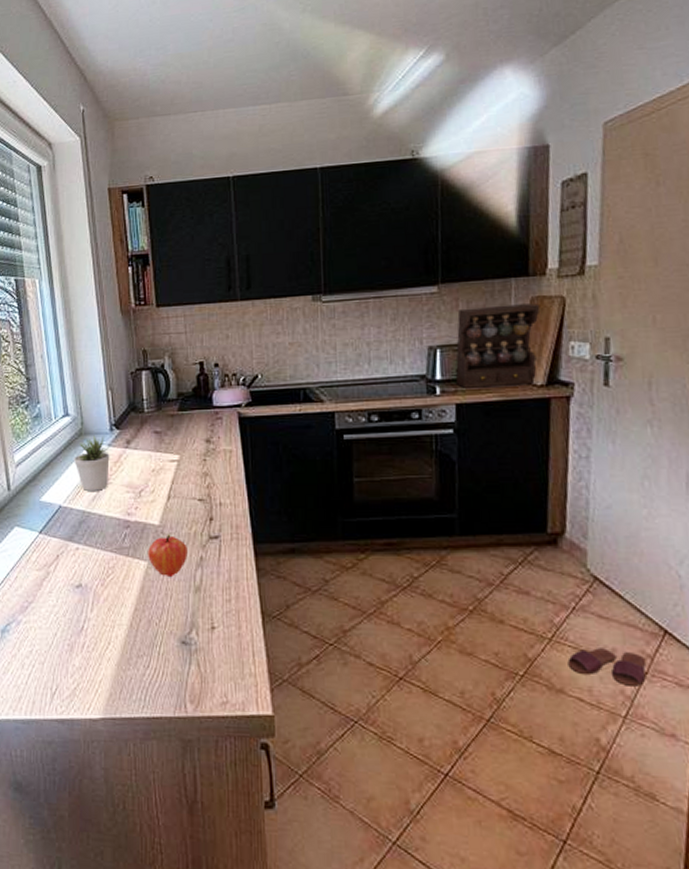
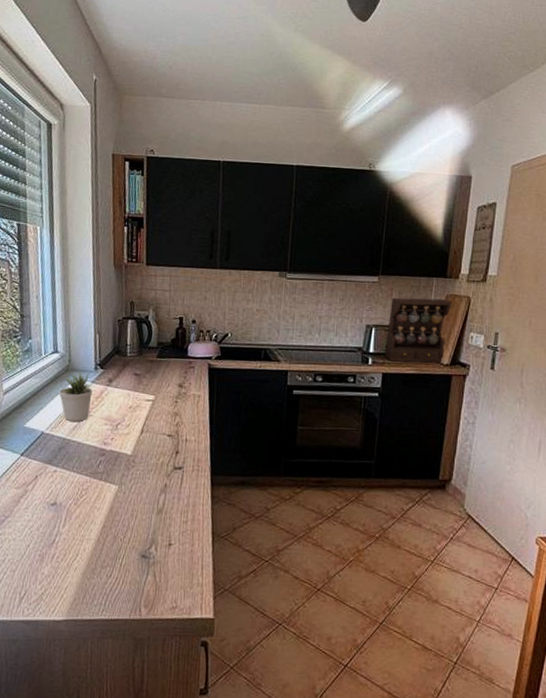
fruit: present [148,534,187,578] -> none [119,463,154,501]
slippers: present [568,648,646,686] -> none [443,569,496,599]

